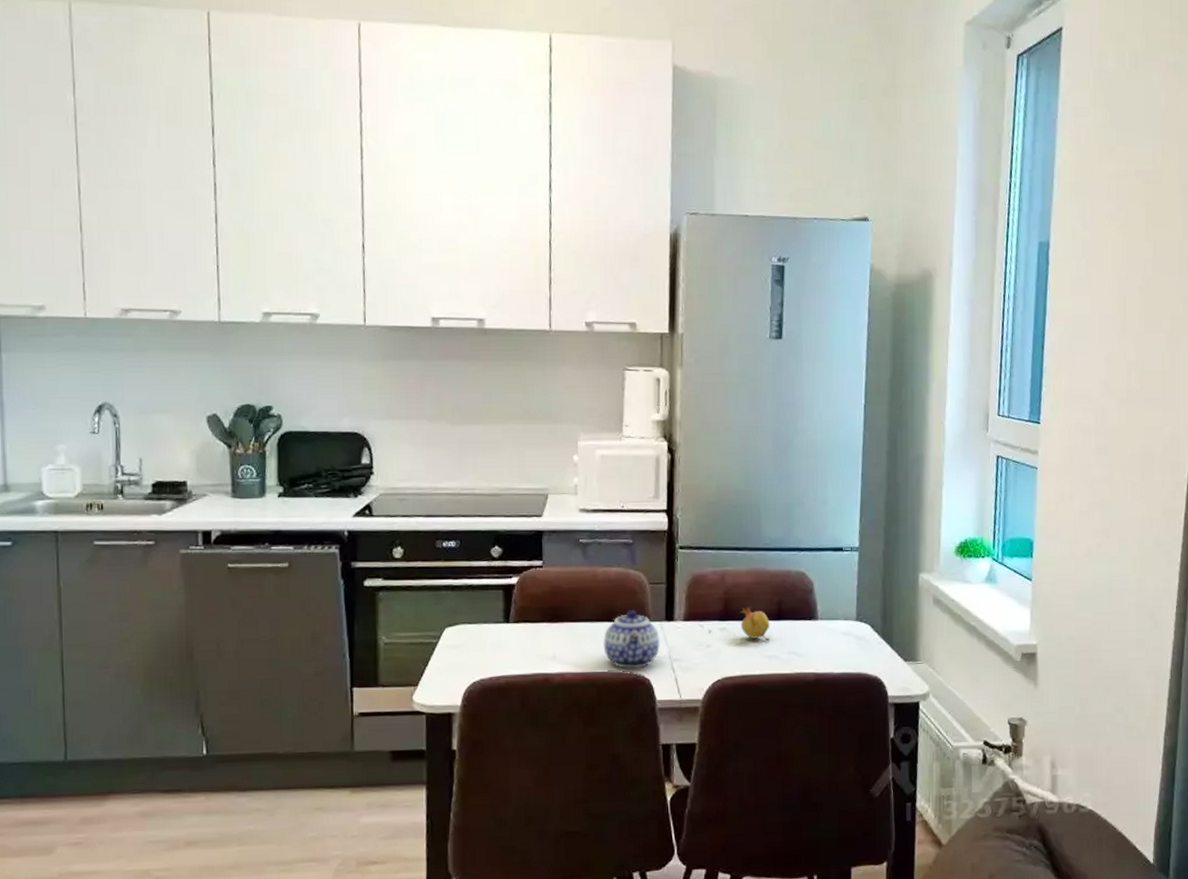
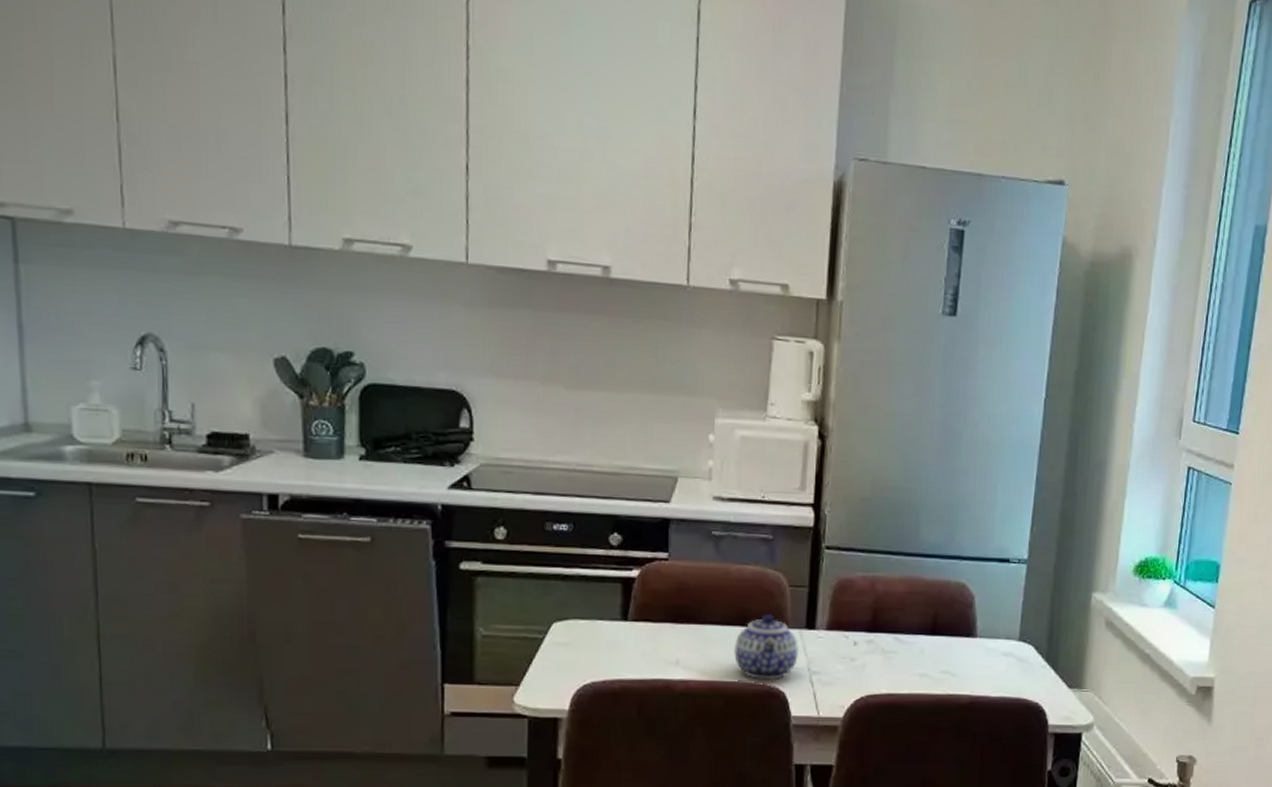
fruit: present [740,605,770,641] -> none [890,617,923,657]

